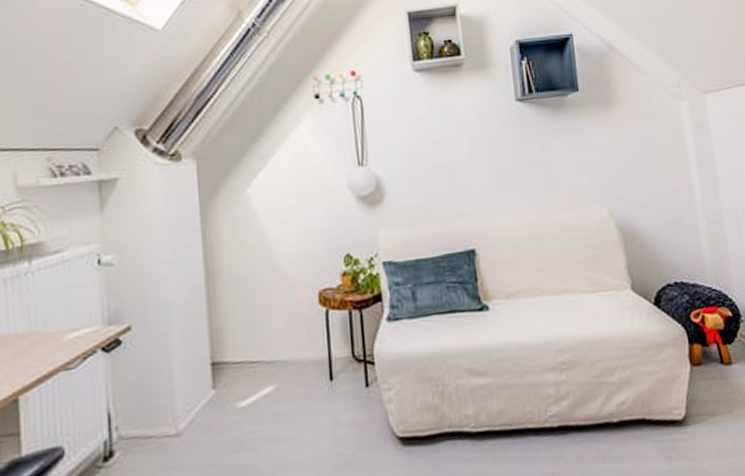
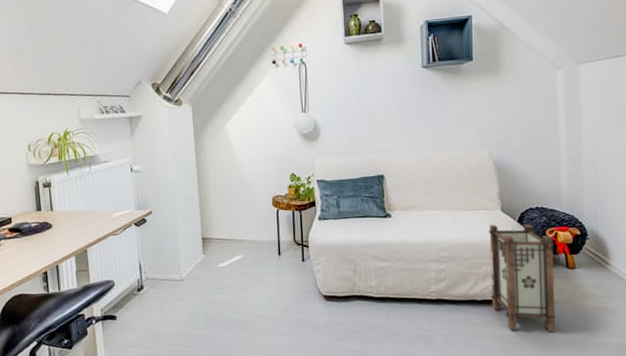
lantern: none [618,307,718,463] -> present [488,224,556,333]

